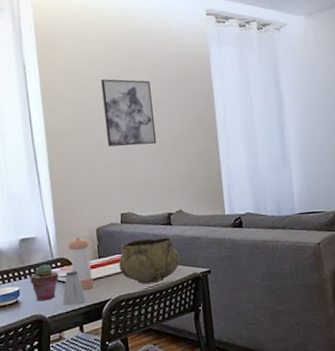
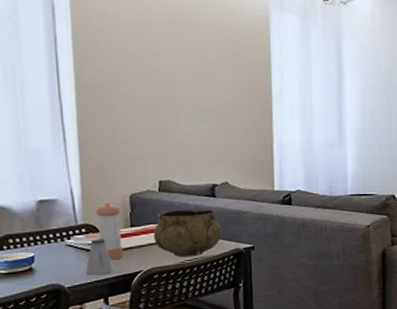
potted succulent: present [30,264,59,302] -> none [48,229,83,270]
wall art: present [101,79,157,147] -> none [145,33,205,109]

